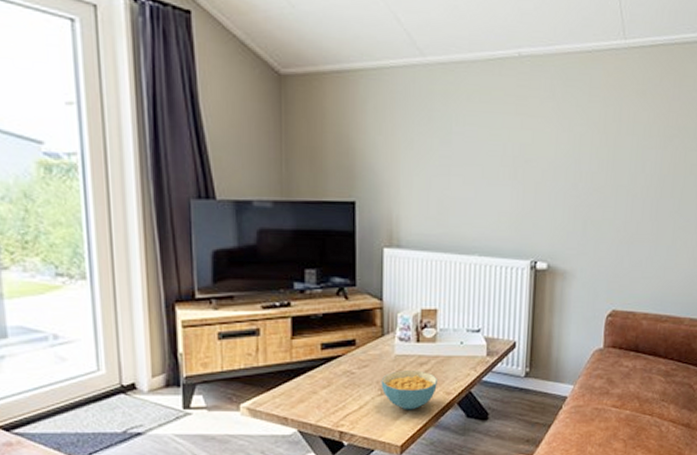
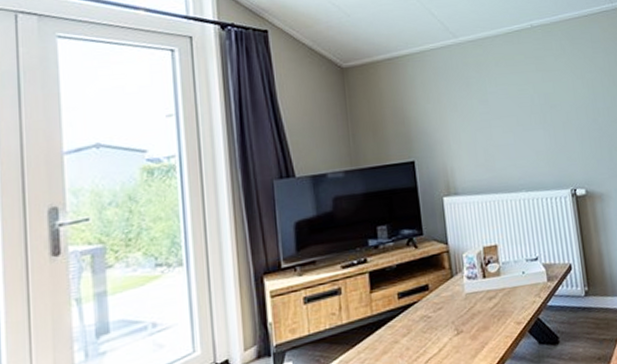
cereal bowl: present [381,370,437,410] -> none [455,304,508,346]

